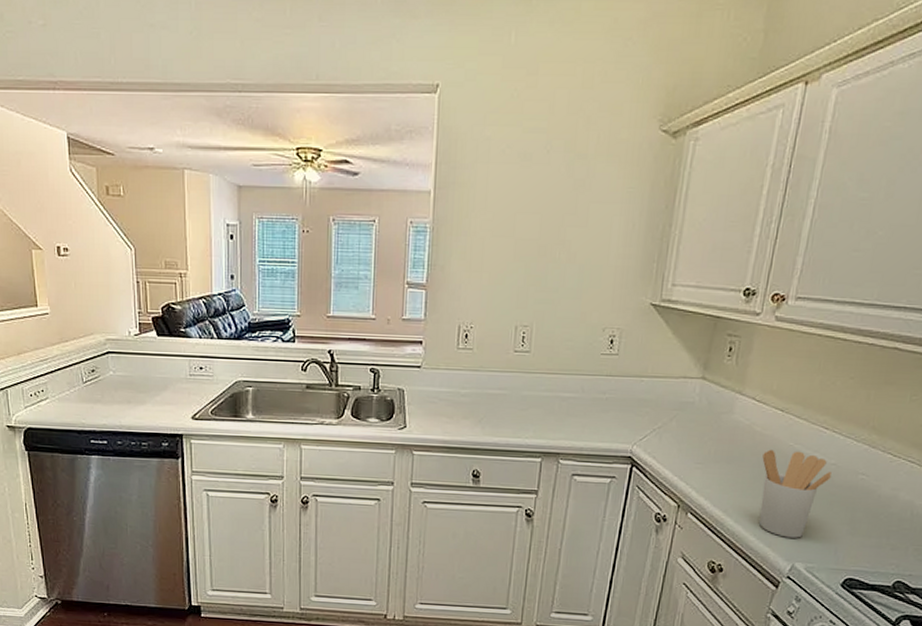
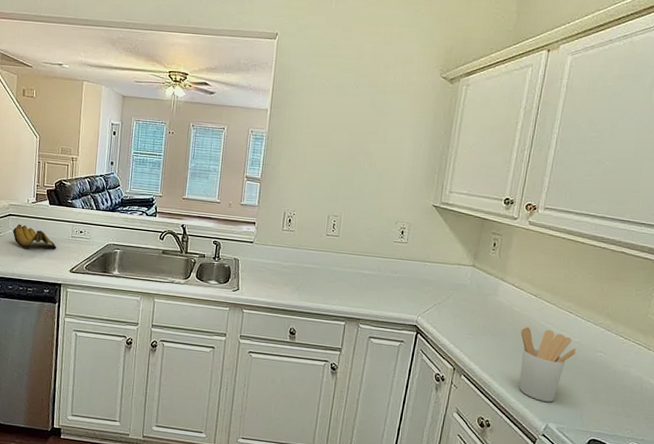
banana bunch: none [114,363,172,393] -> present [12,224,56,248]

